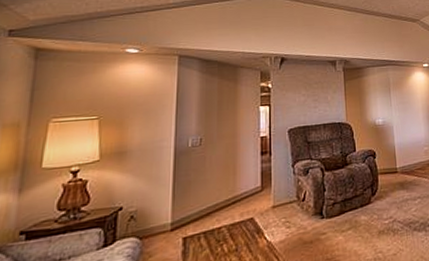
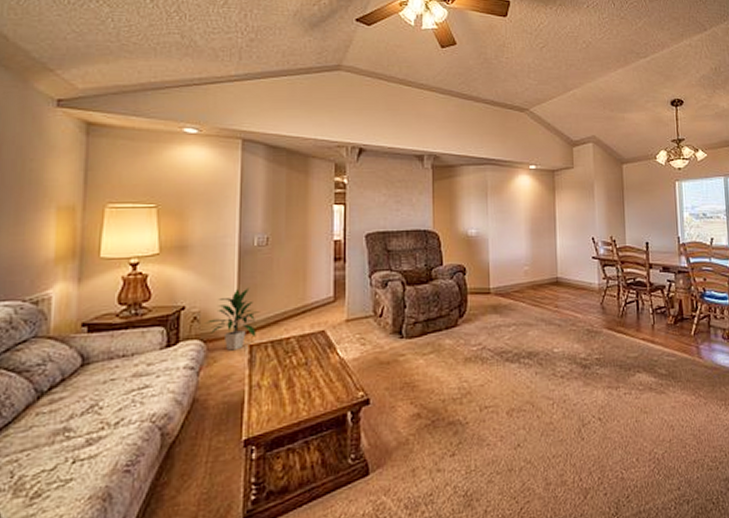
indoor plant: none [140,184,194,245] -> present [204,287,260,351]

